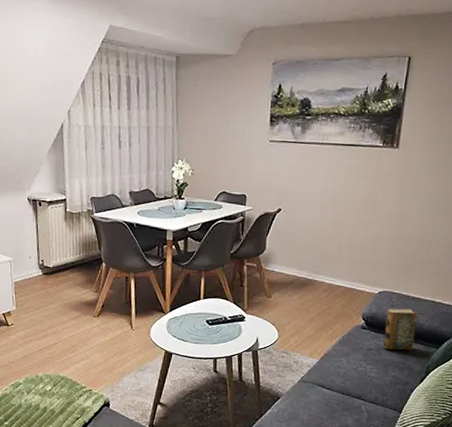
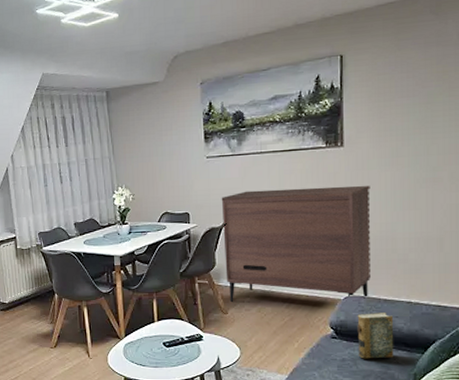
dresser: none [274,180,417,295] -> present [221,185,371,302]

